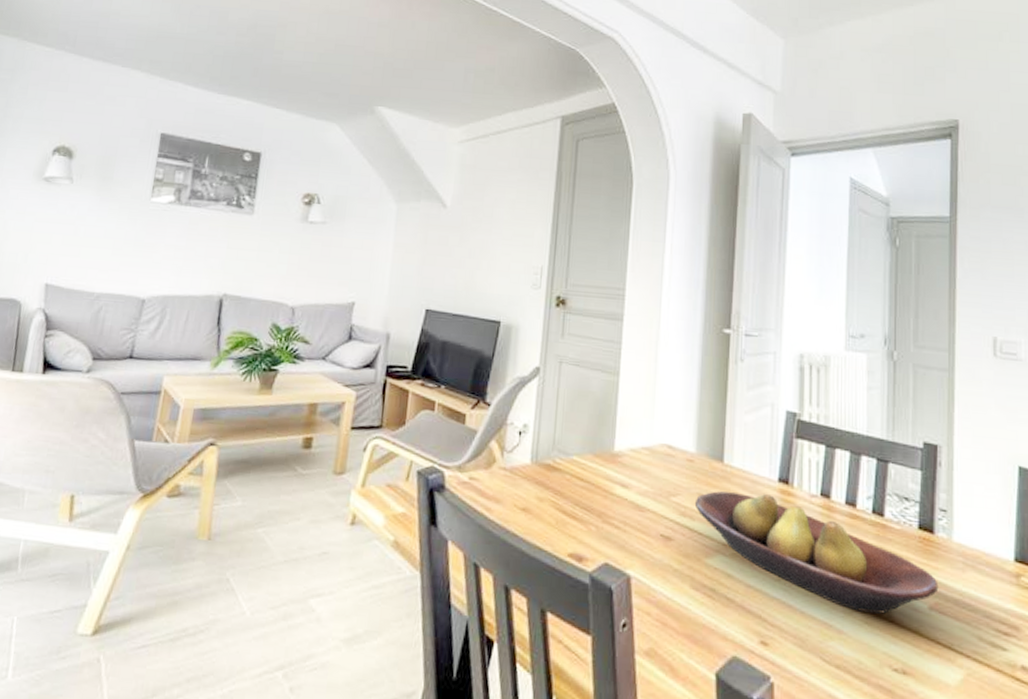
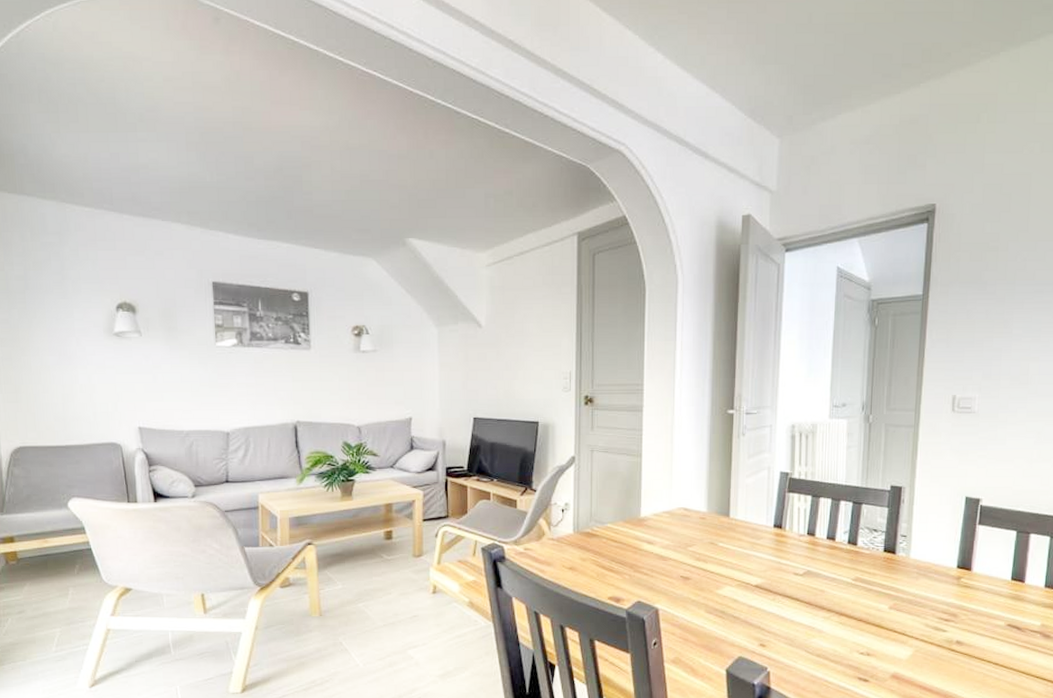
fruit bowl: present [694,491,939,615] -> none [707,538,897,617]

